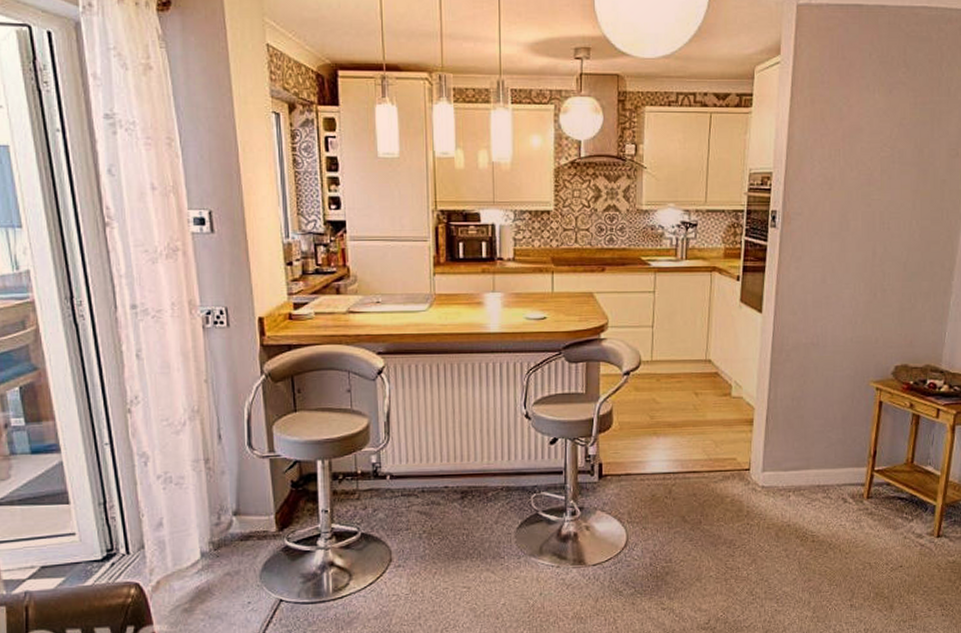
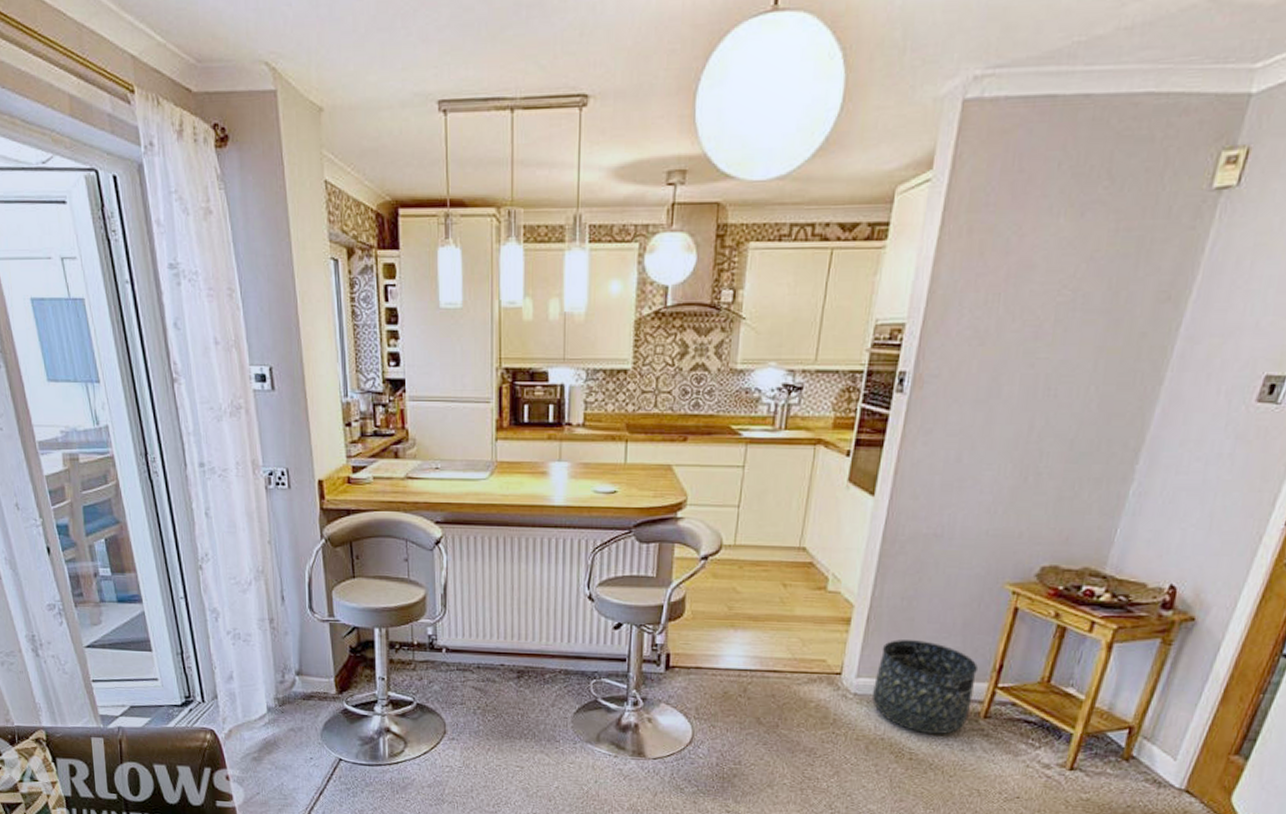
basket: none [777,435,858,517] -> present [872,640,979,735]

